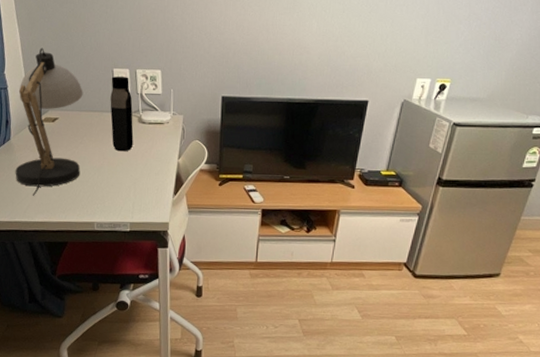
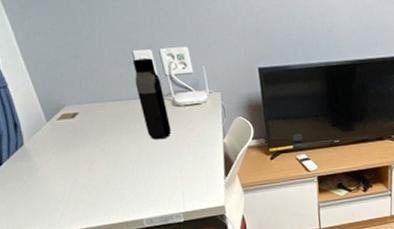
desk lamp: present [15,47,83,196] -> none [22,35,117,203]

